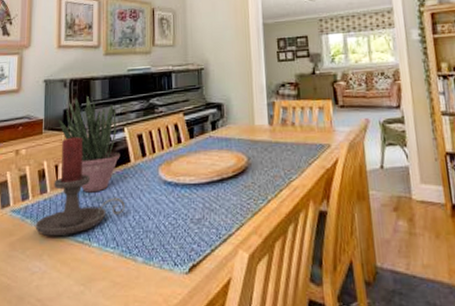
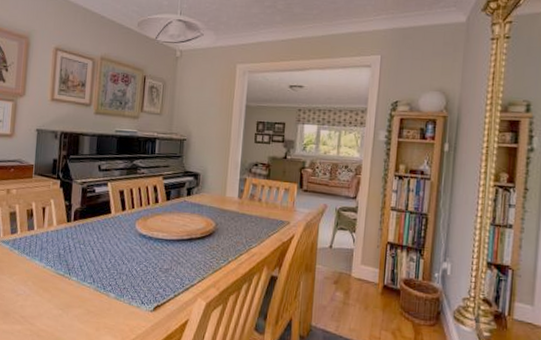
candle holder: present [35,137,125,236] -> none [22,184,103,268]
potted plant: present [58,95,121,193] -> none [47,149,103,235]

